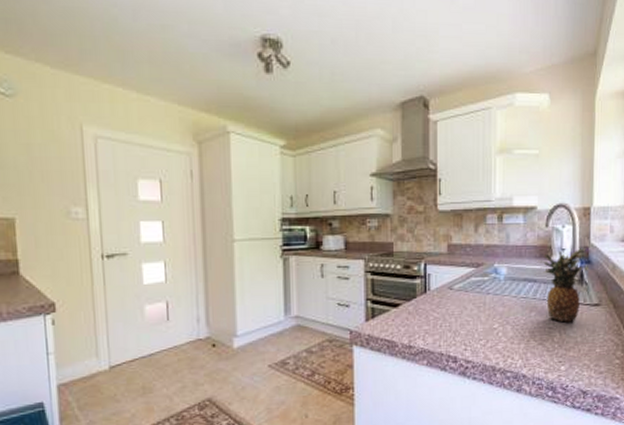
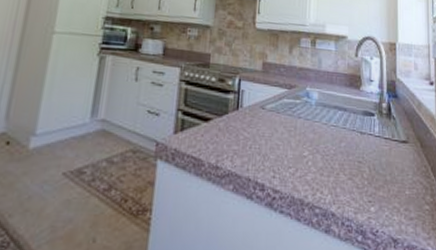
fruit: present [538,248,586,323] -> none [348,81,393,158]

